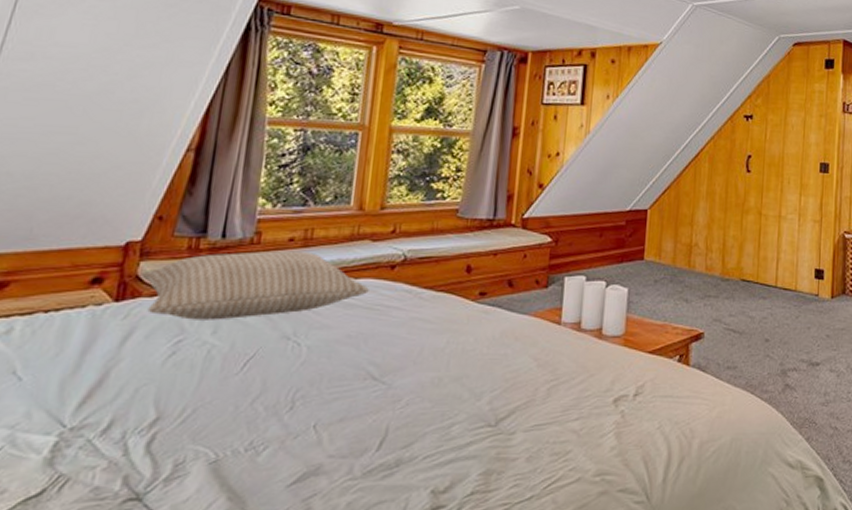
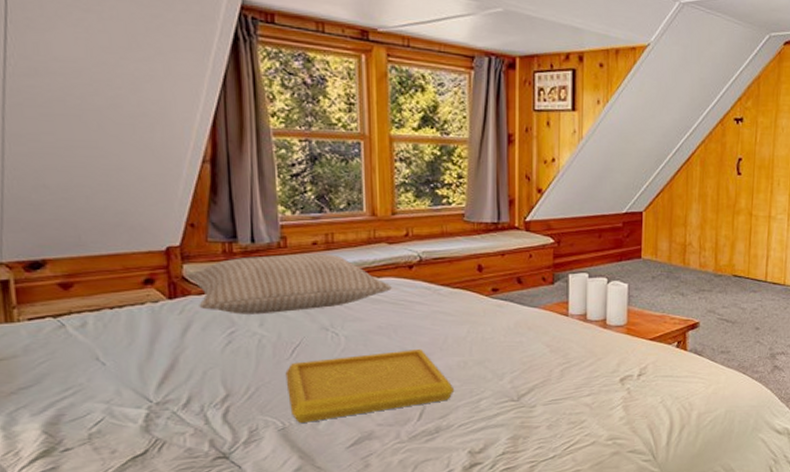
serving tray: none [228,362,424,454] -> present [285,348,455,423]

